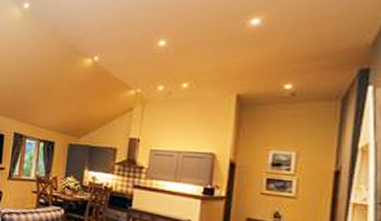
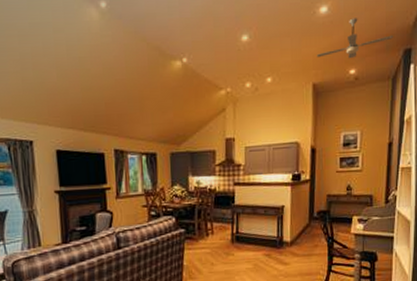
ceiling fan: none [243,32,345,73] -> present [316,18,394,59]

